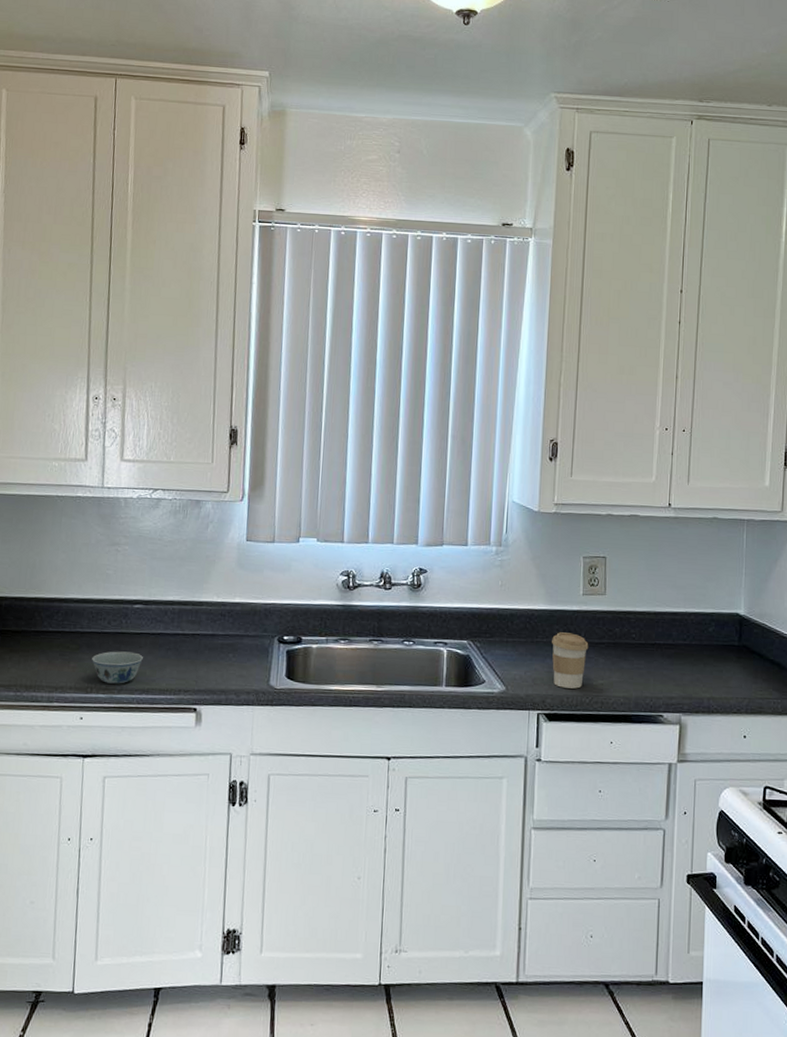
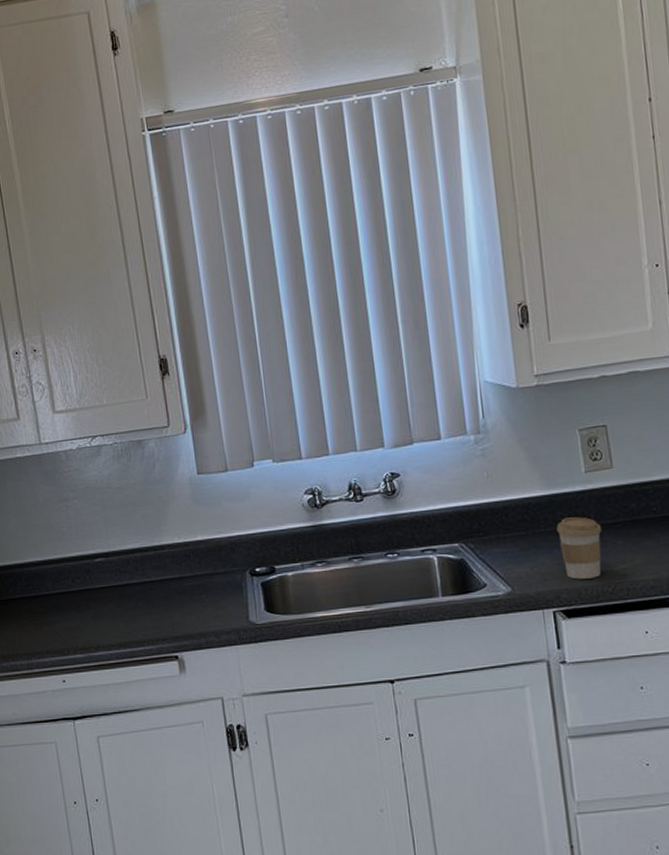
bowl: present [92,651,143,684] -> none [63,607,114,643]

